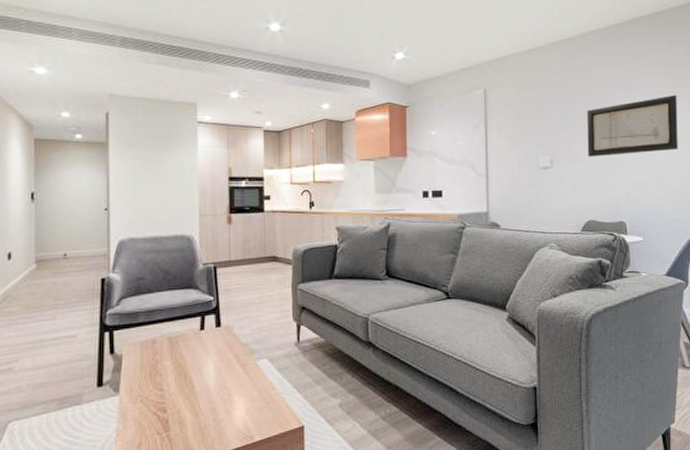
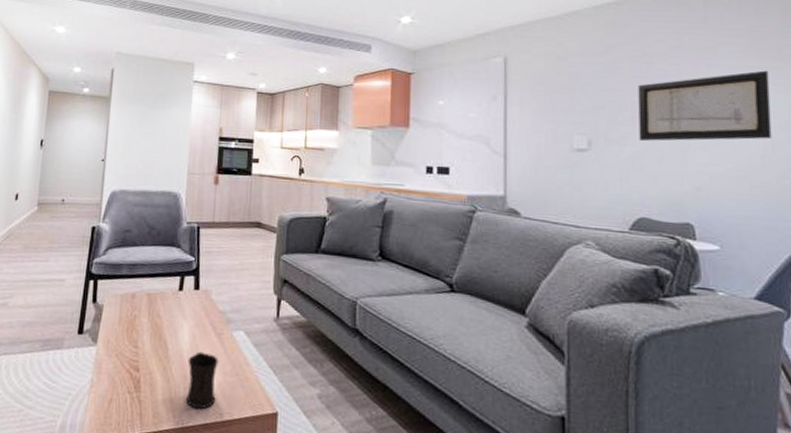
mug: none [215,383,246,437] -> present [186,351,219,410]

